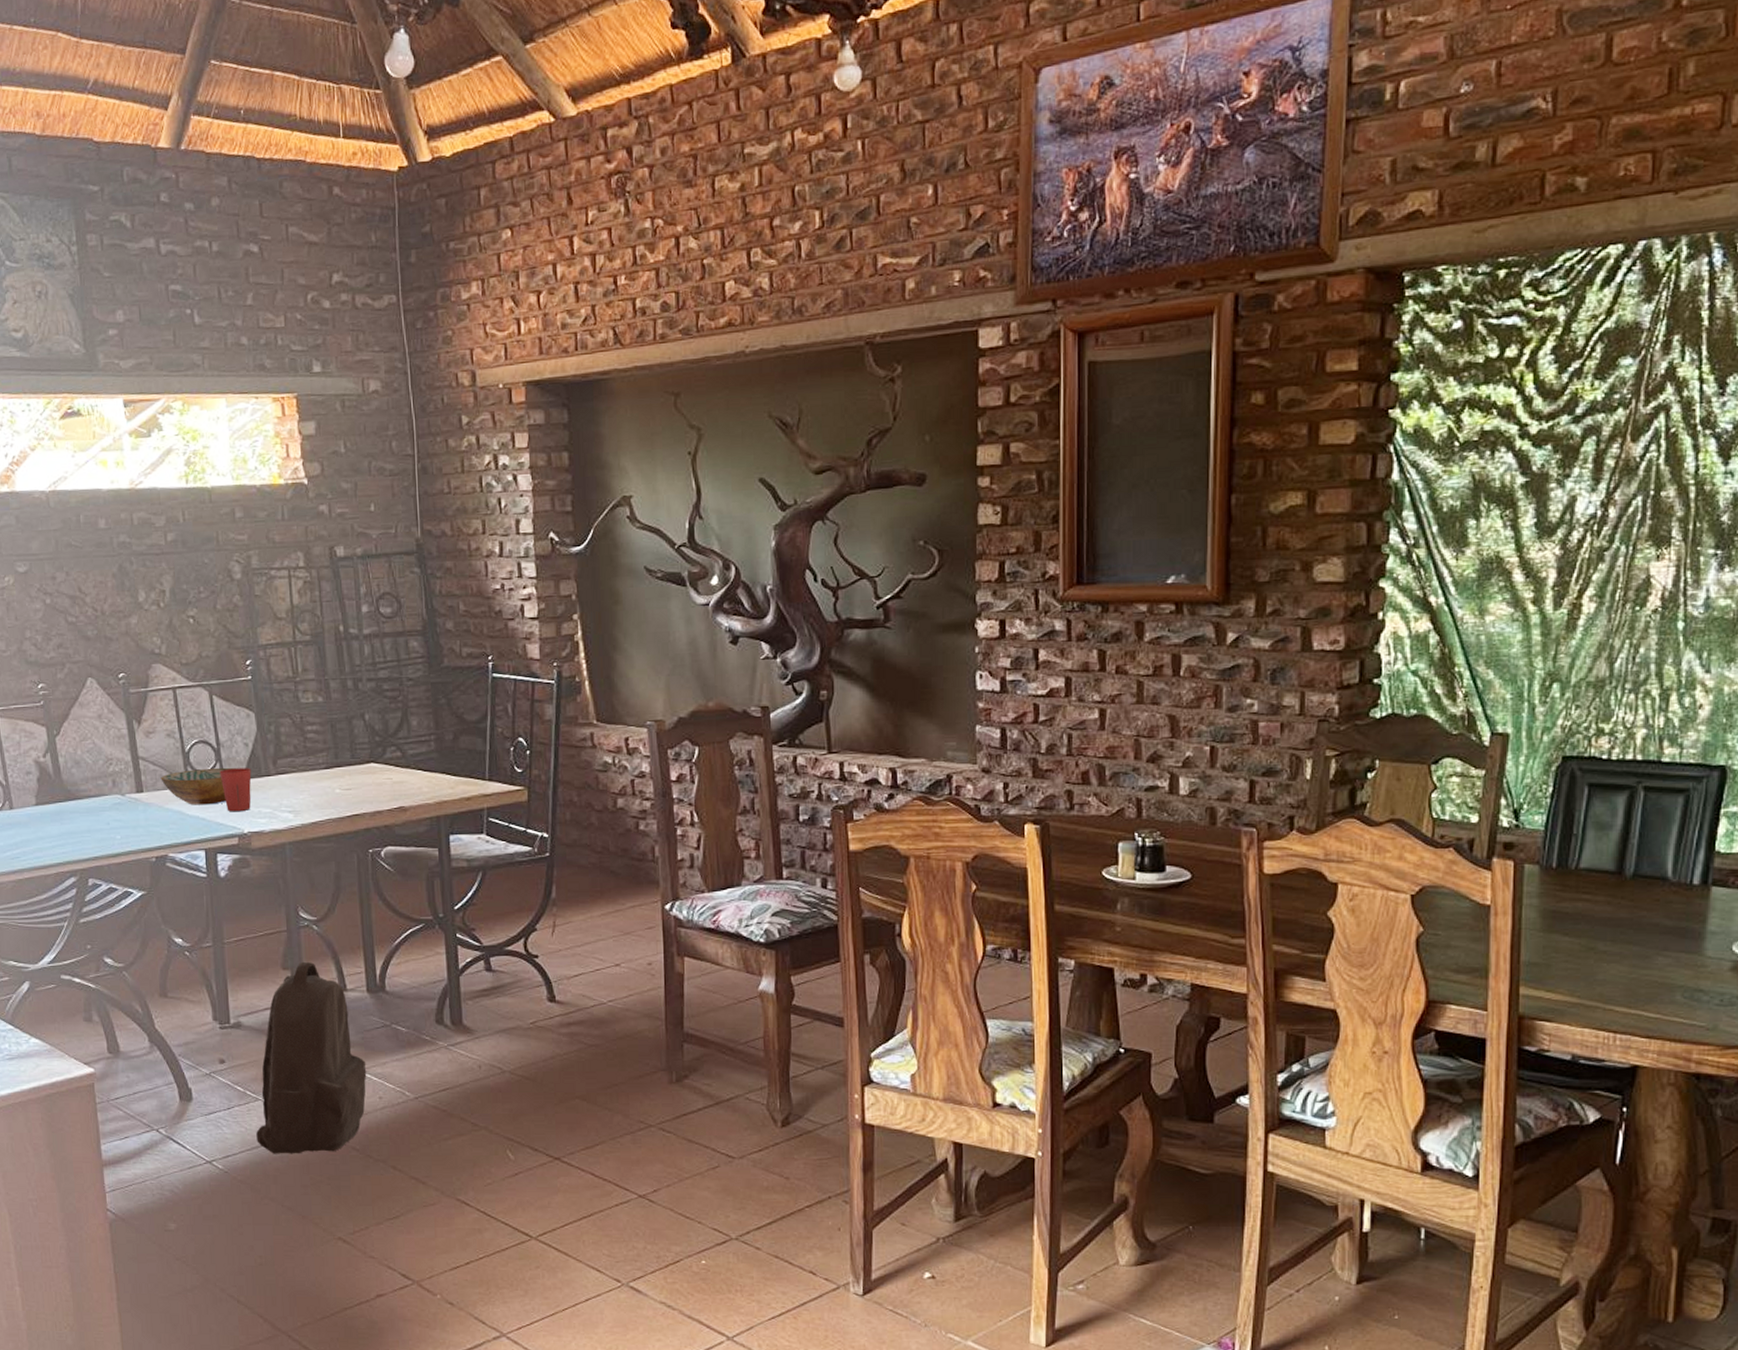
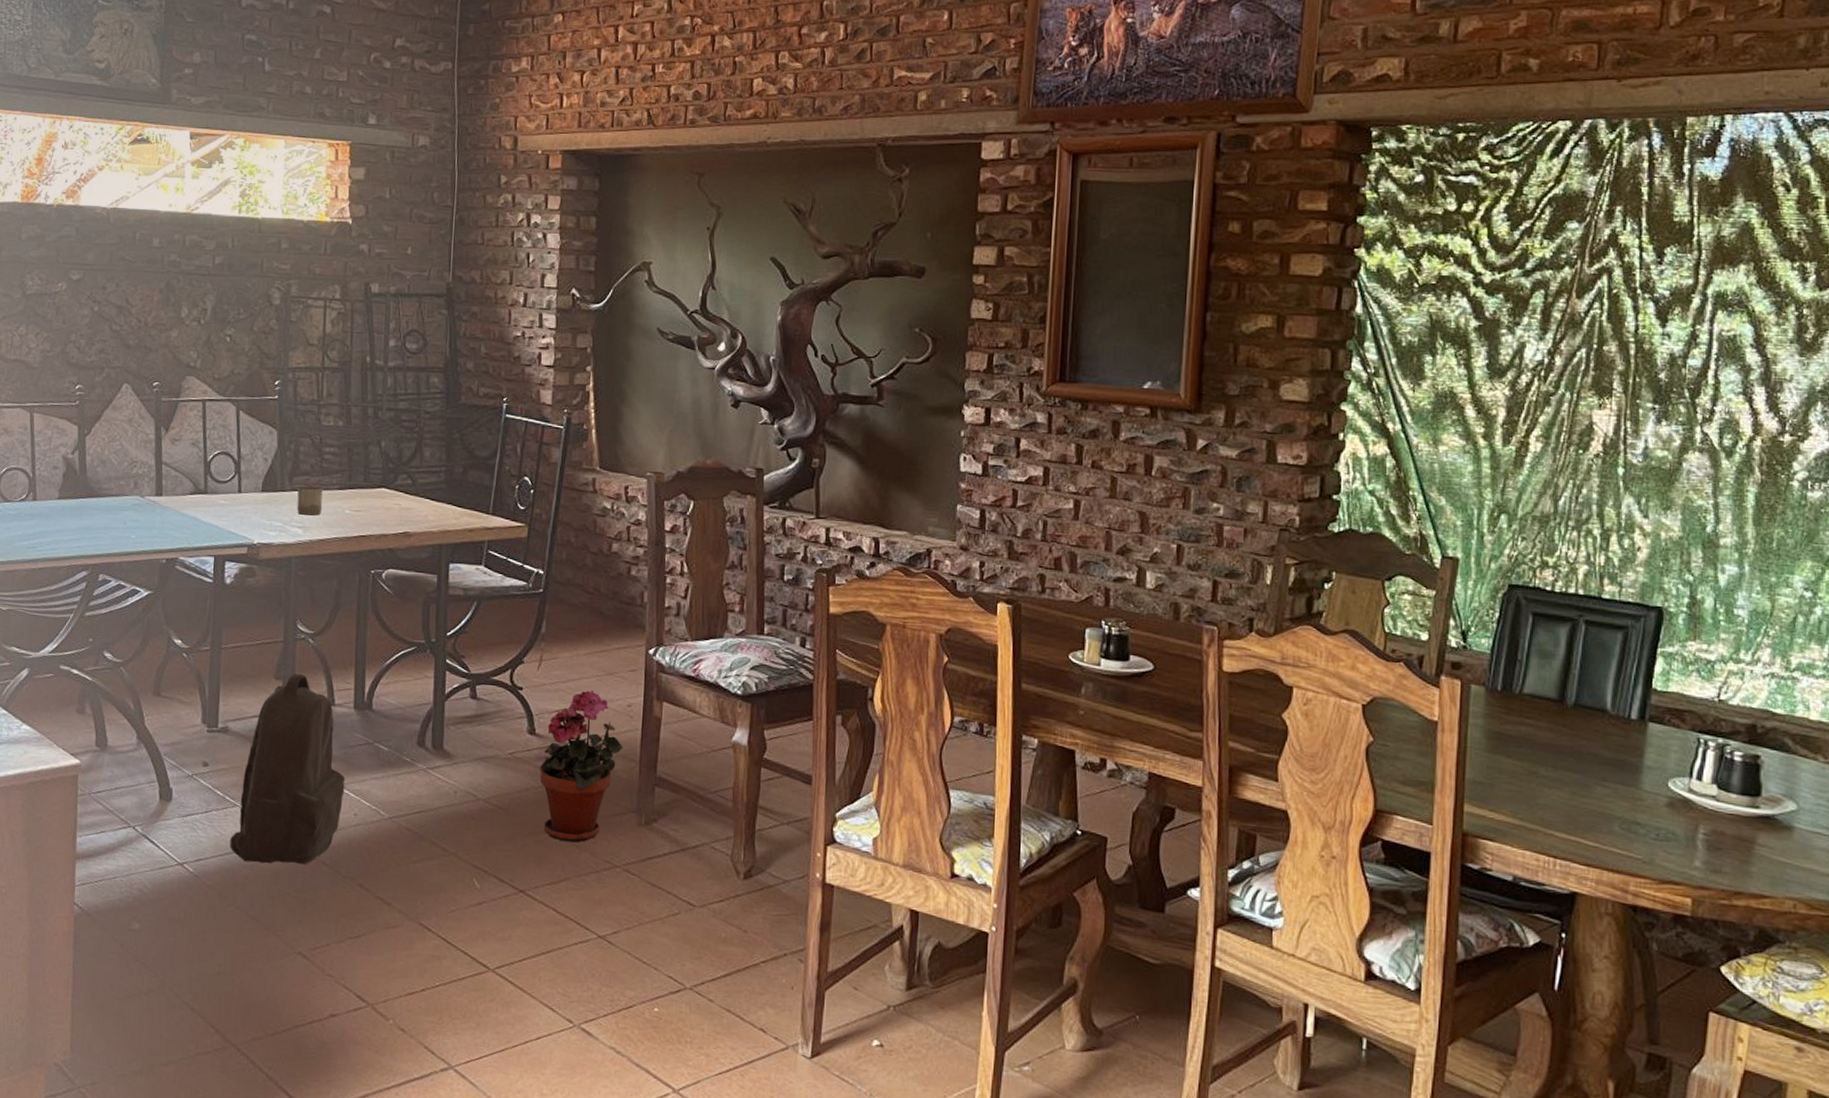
bowl: present [160,767,237,805] -> none [180,478,254,514]
cup: present [219,768,252,812] -> none [237,481,268,523]
cup: none [283,767,311,799] -> present [297,485,323,516]
potted plant: none [564,952,648,1106] -> present [539,690,624,843]

